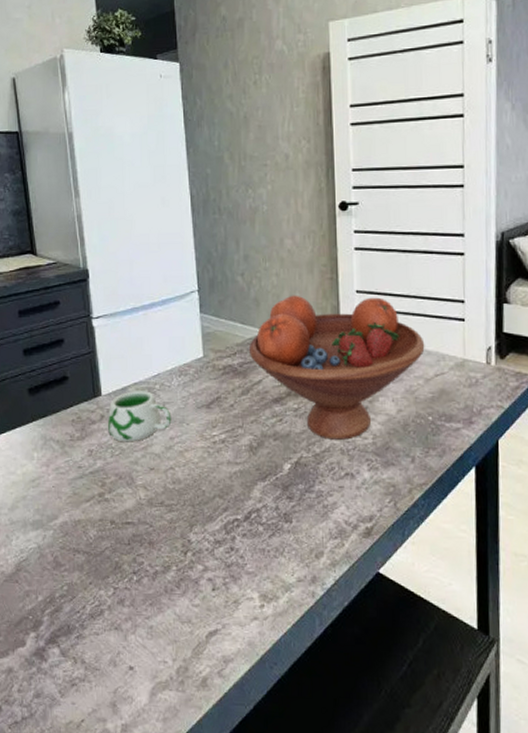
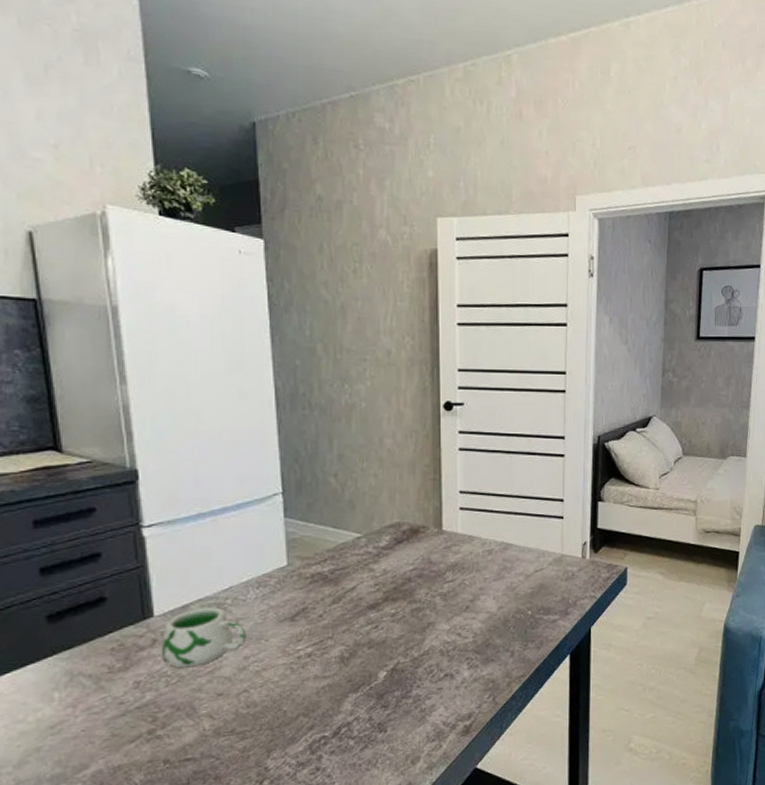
fruit bowl: present [248,295,425,440] -> none [341,496,526,642]

